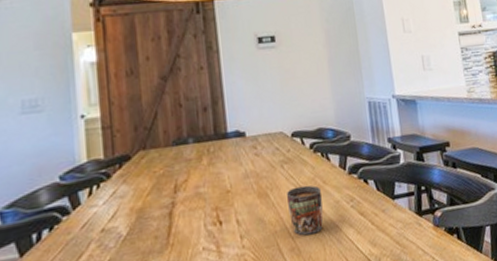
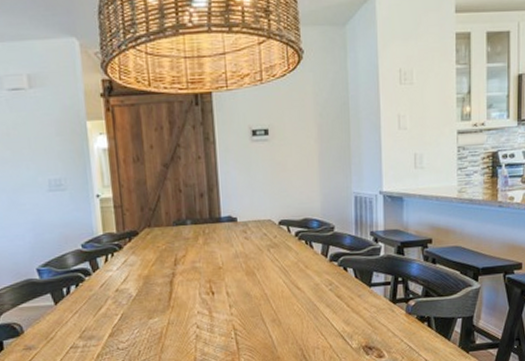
mug: present [287,185,324,236] -> none [272,268,303,310]

